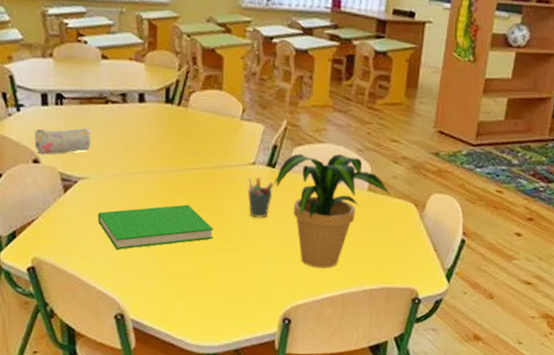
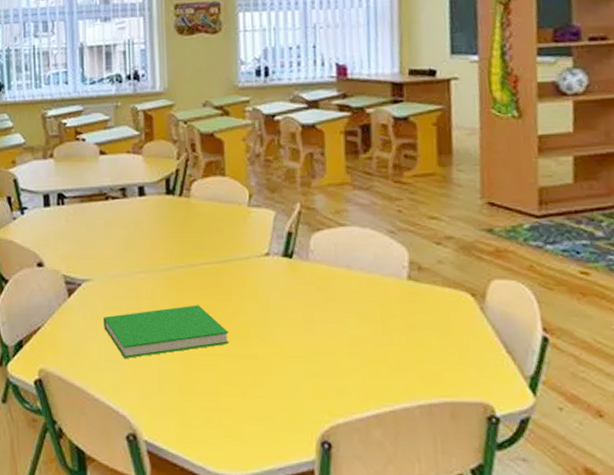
pencil case: present [35,127,91,154] -> none [38,226,93,256]
pen holder: present [247,177,273,218] -> none [263,269,293,318]
potted plant: present [273,153,391,268] -> none [292,237,439,377]

